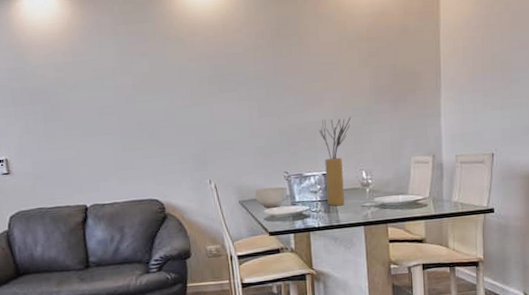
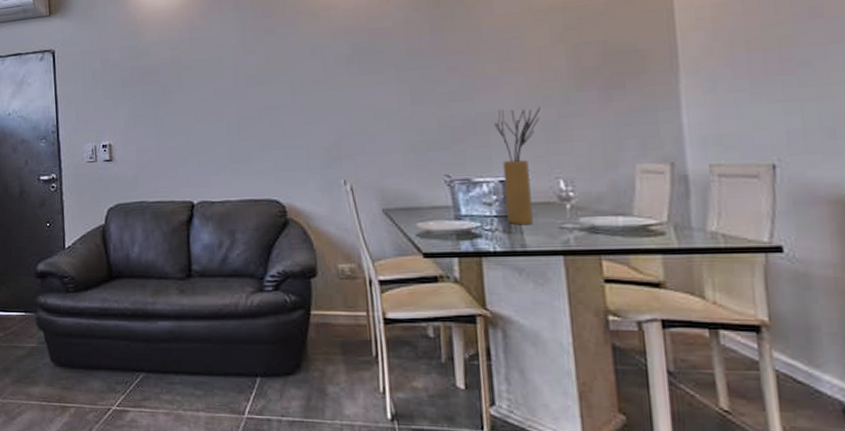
bowl: present [254,187,288,208] -> none [403,194,450,221]

